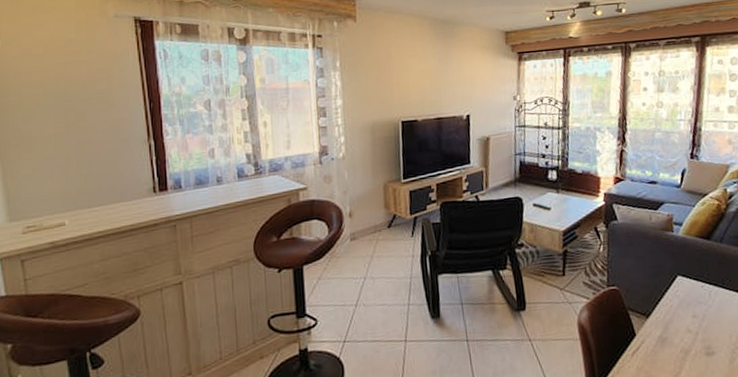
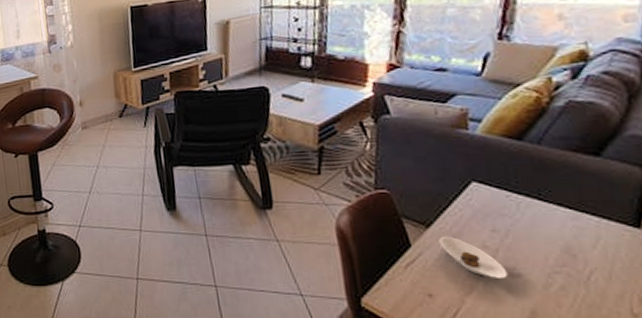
saucer: none [656,323,706,358] -> present [438,236,508,278]

